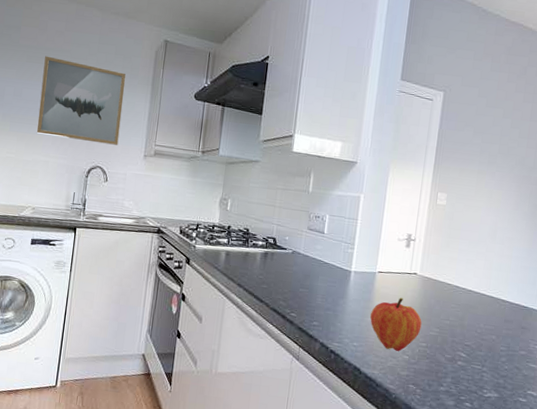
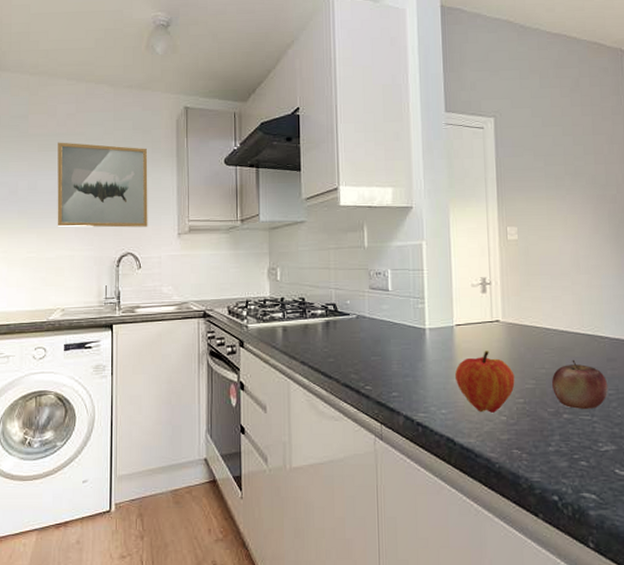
apple: none [453,316,501,361] -> present [552,359,608,409]

